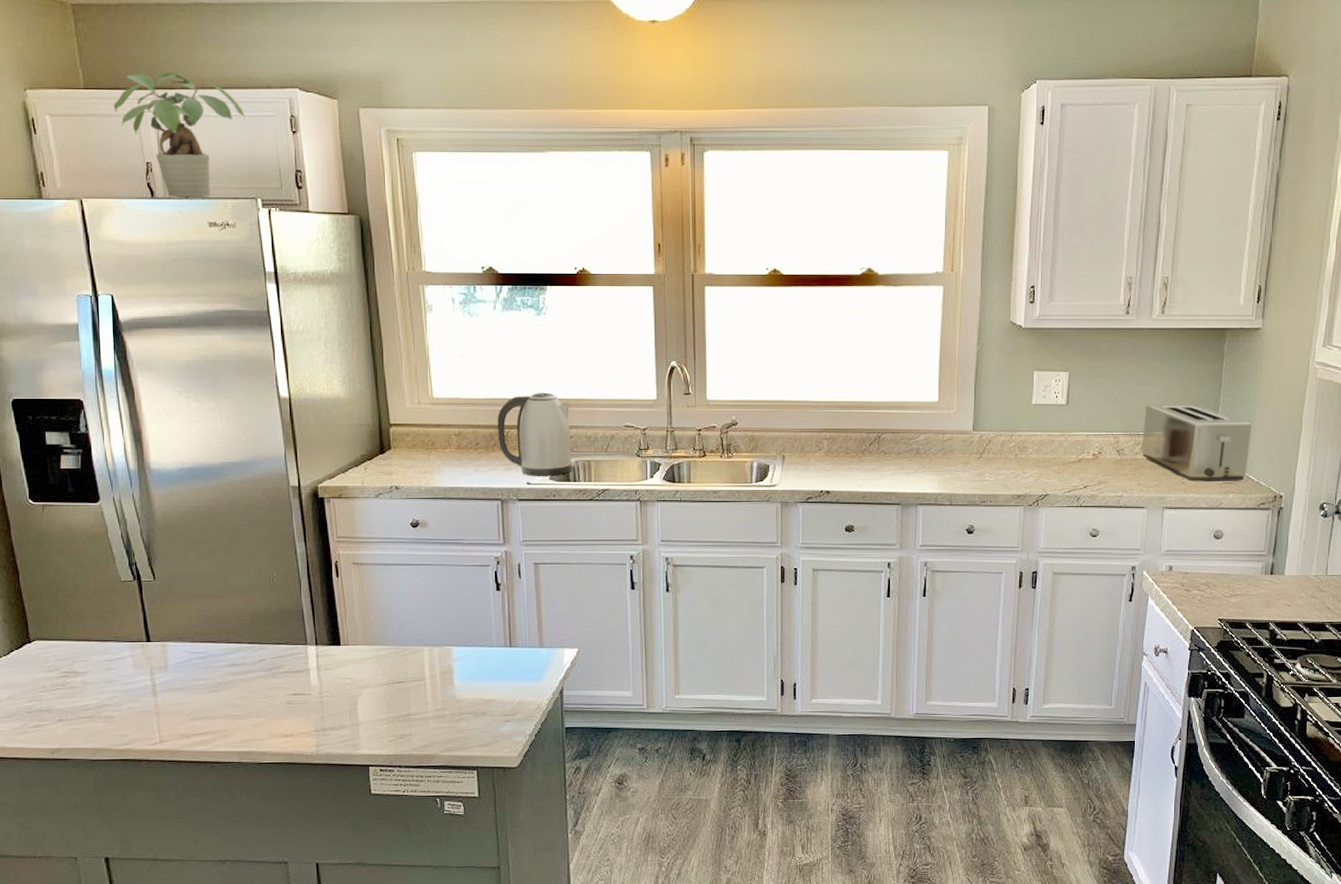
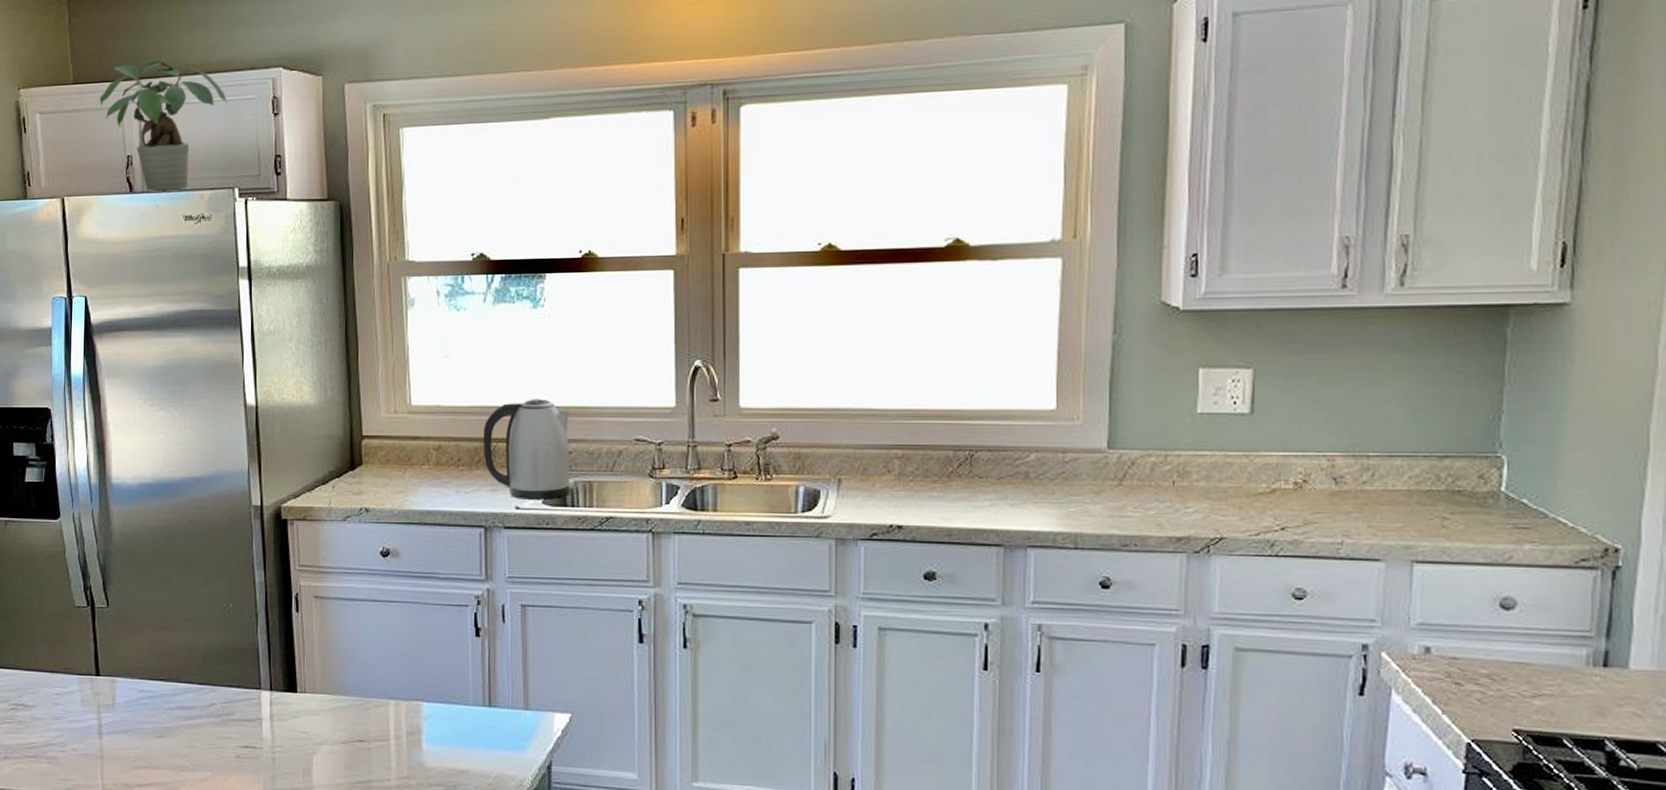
toaster: present [1141,404,1253,481] -> none [1373,412,1561,526]

